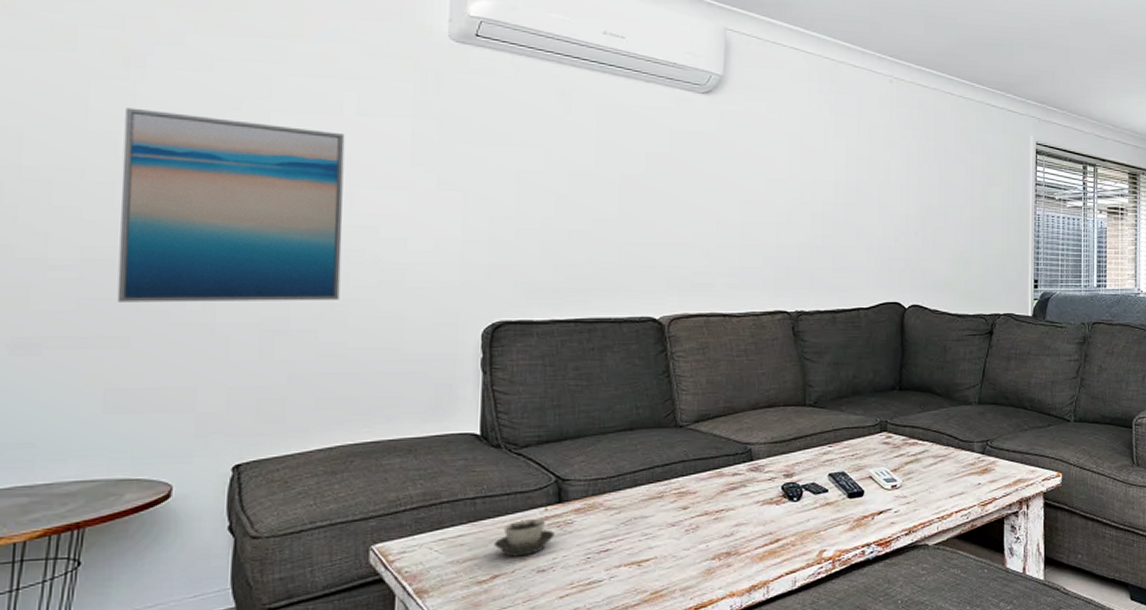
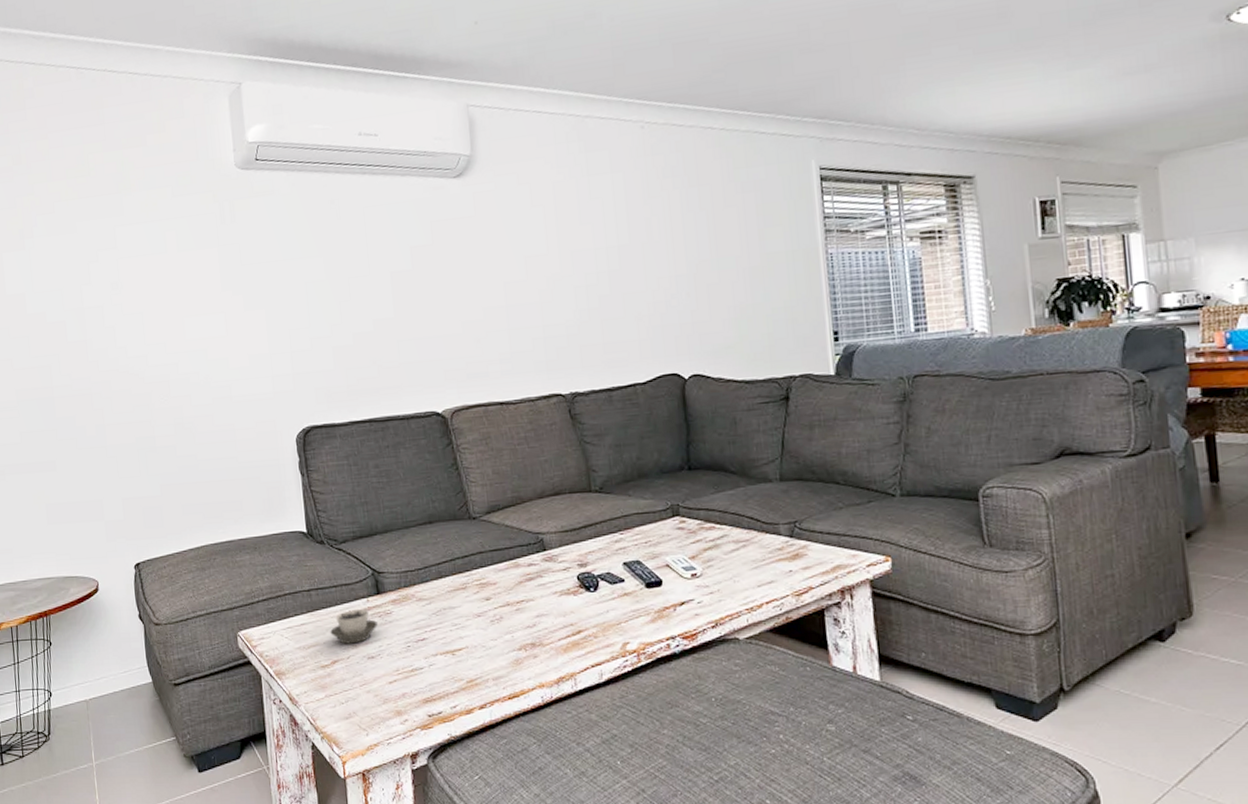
wall art: present [117,107,345,303] -> none [26,269,187,434]

